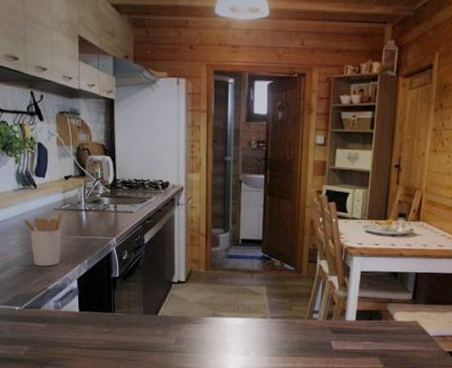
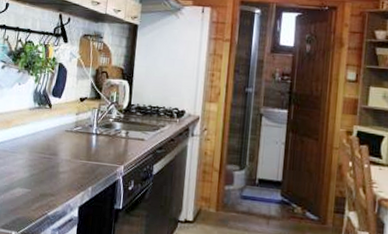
utensil holder: present [23,212,63,267] -> none [33,134,74,191]

